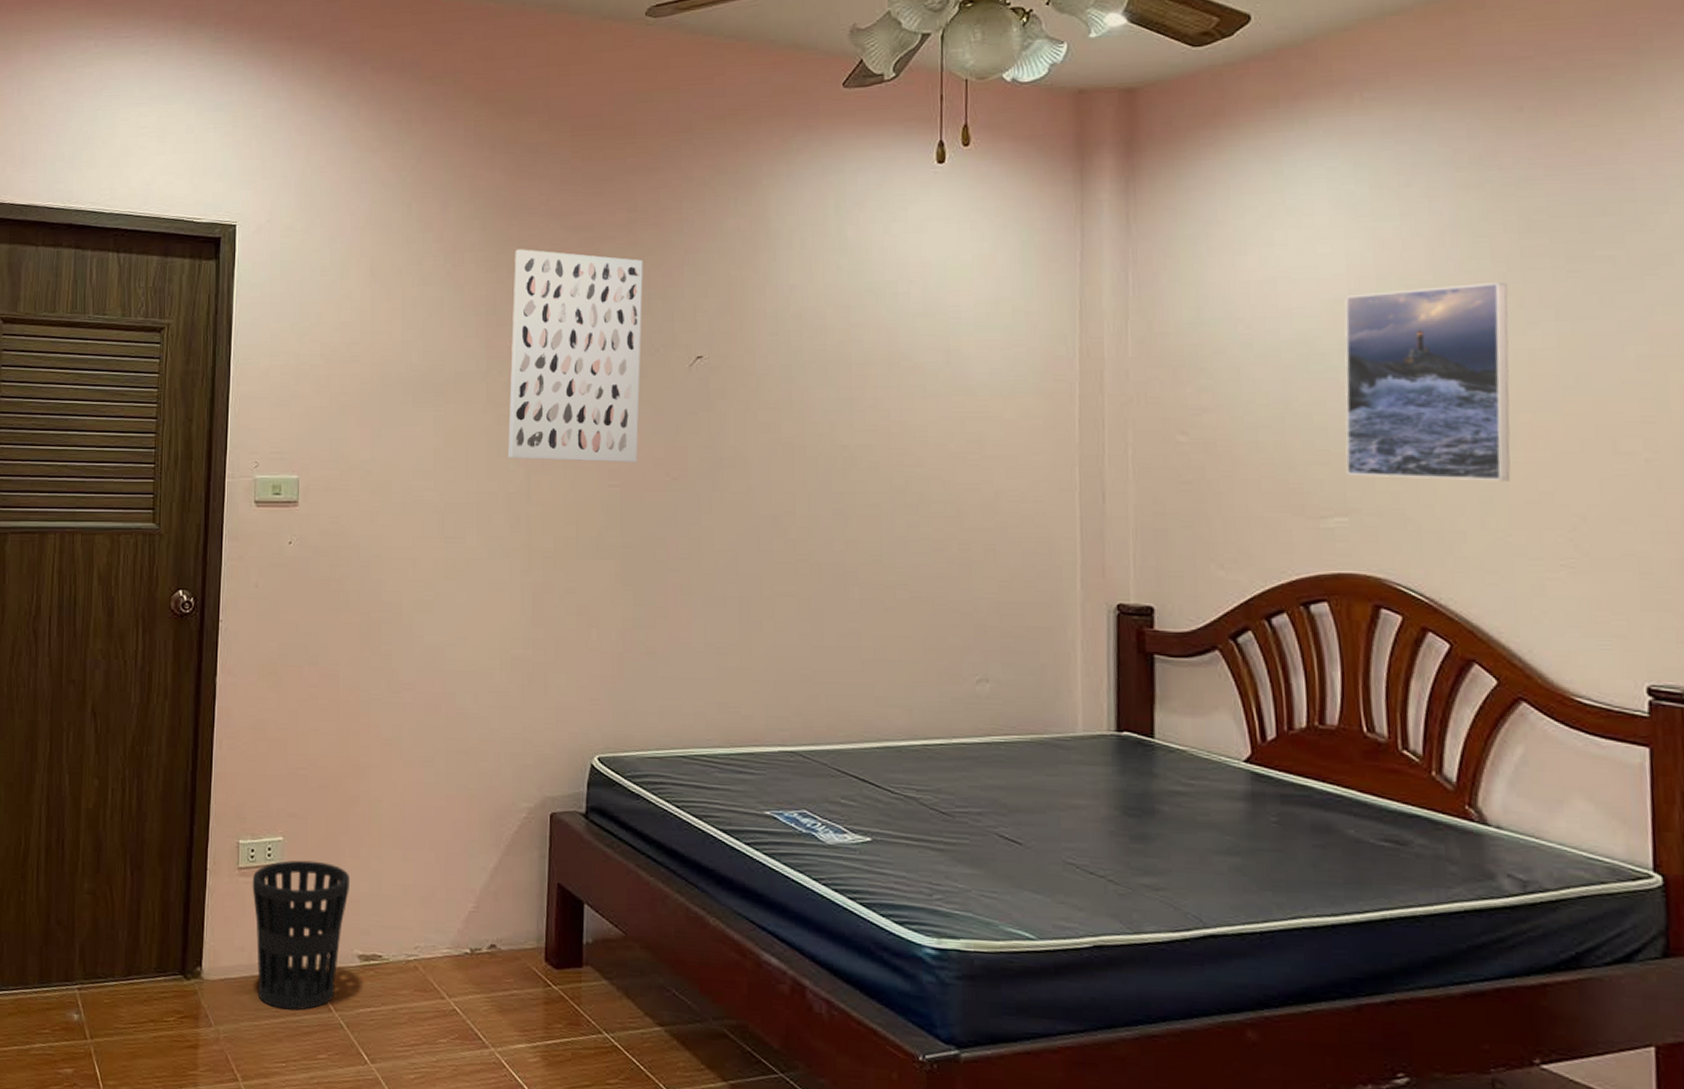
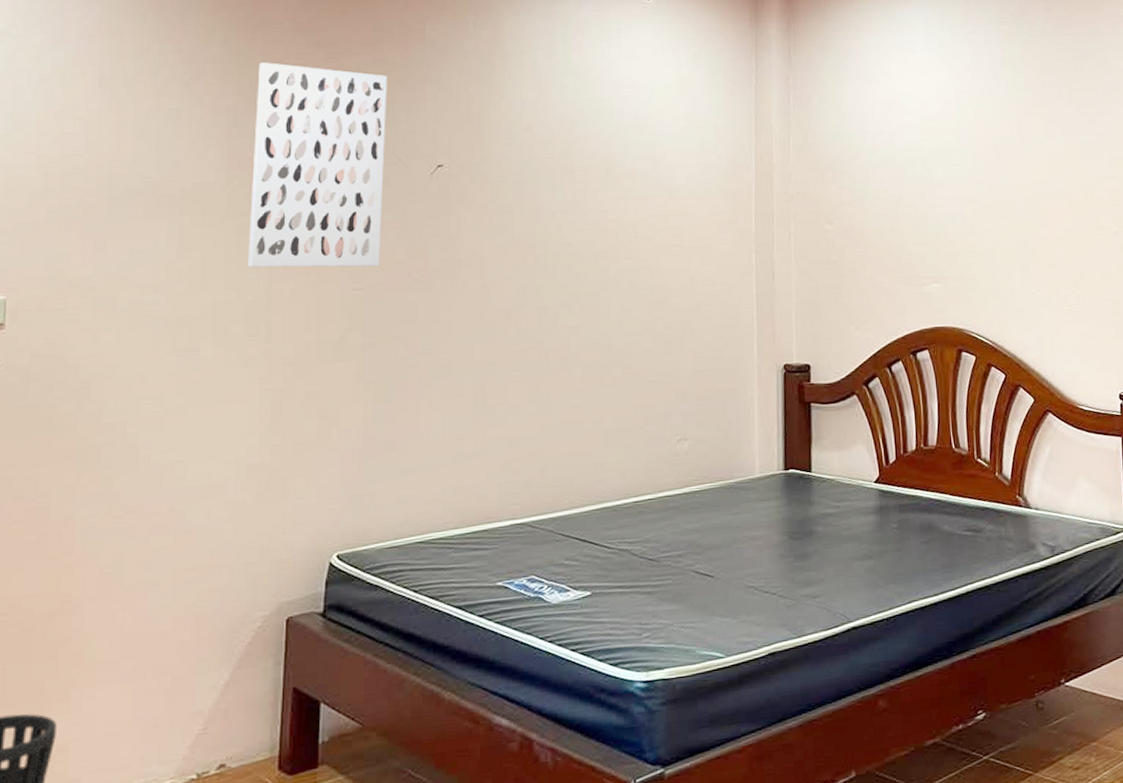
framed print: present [1344,281,1511,481] -> none [936,105,1039,252]

